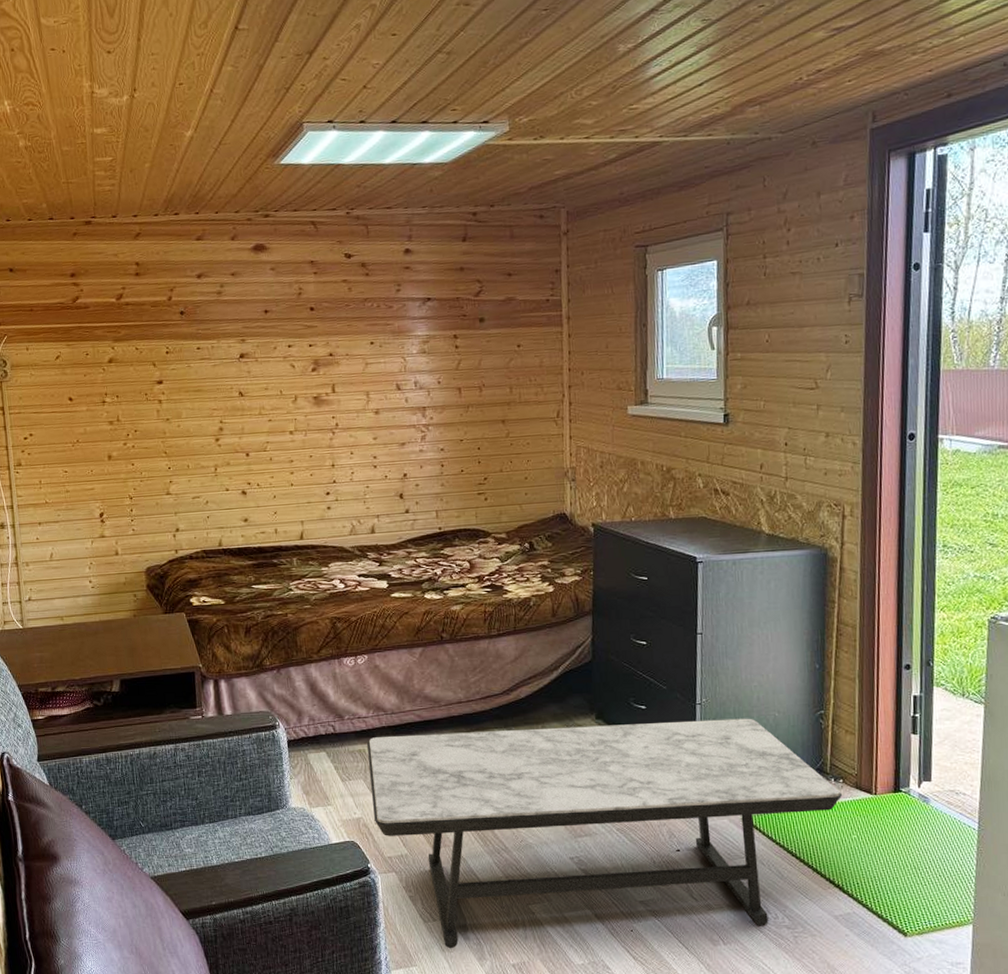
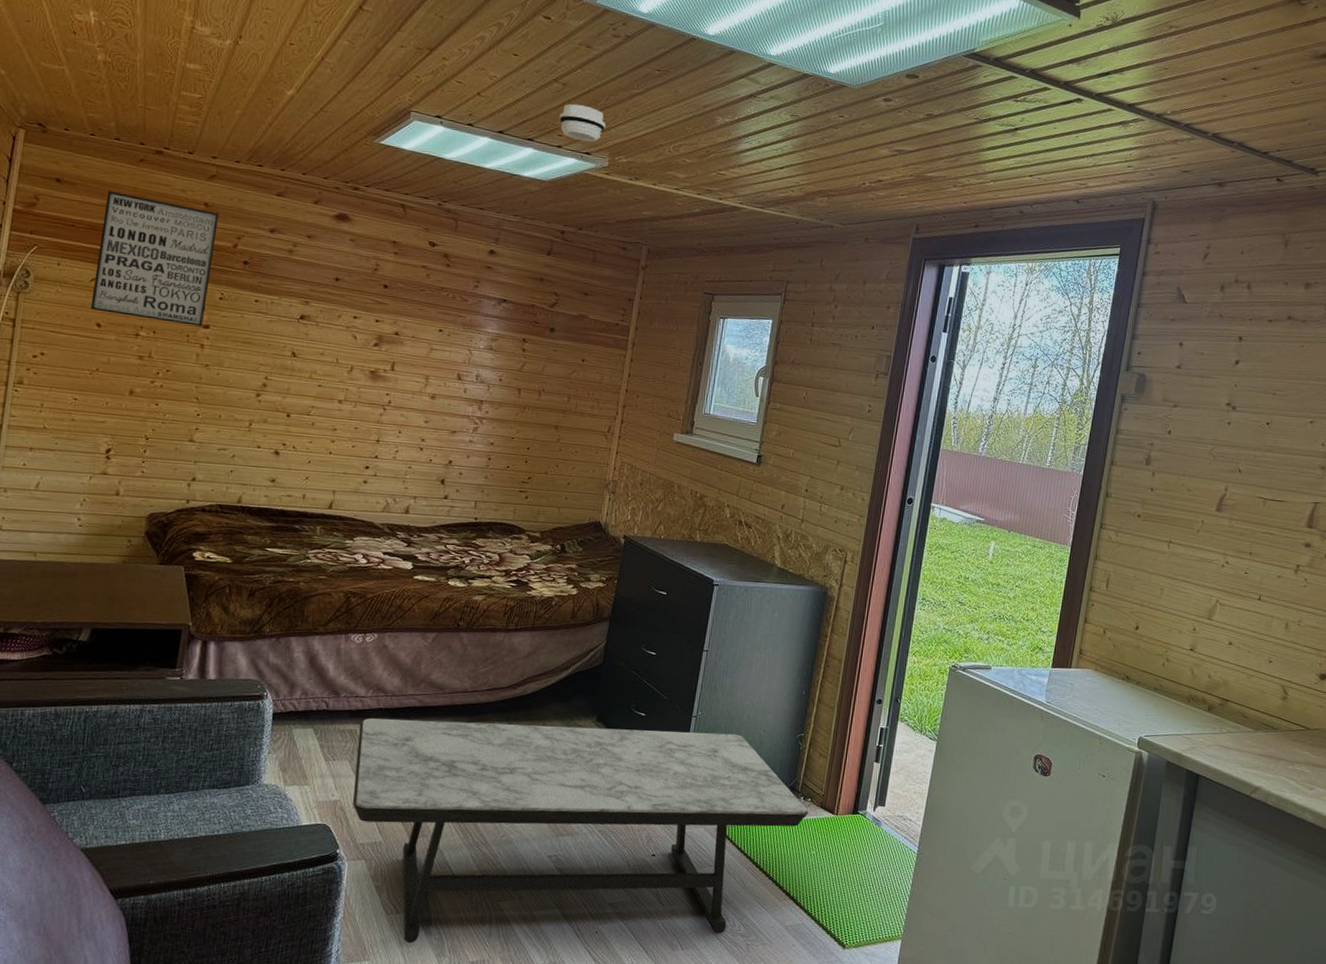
wall art: none [53,269,157,386] -> present [91,190,219,326]
smoke detector: none [450,70,499,110] -> present [559,103,605,142]

